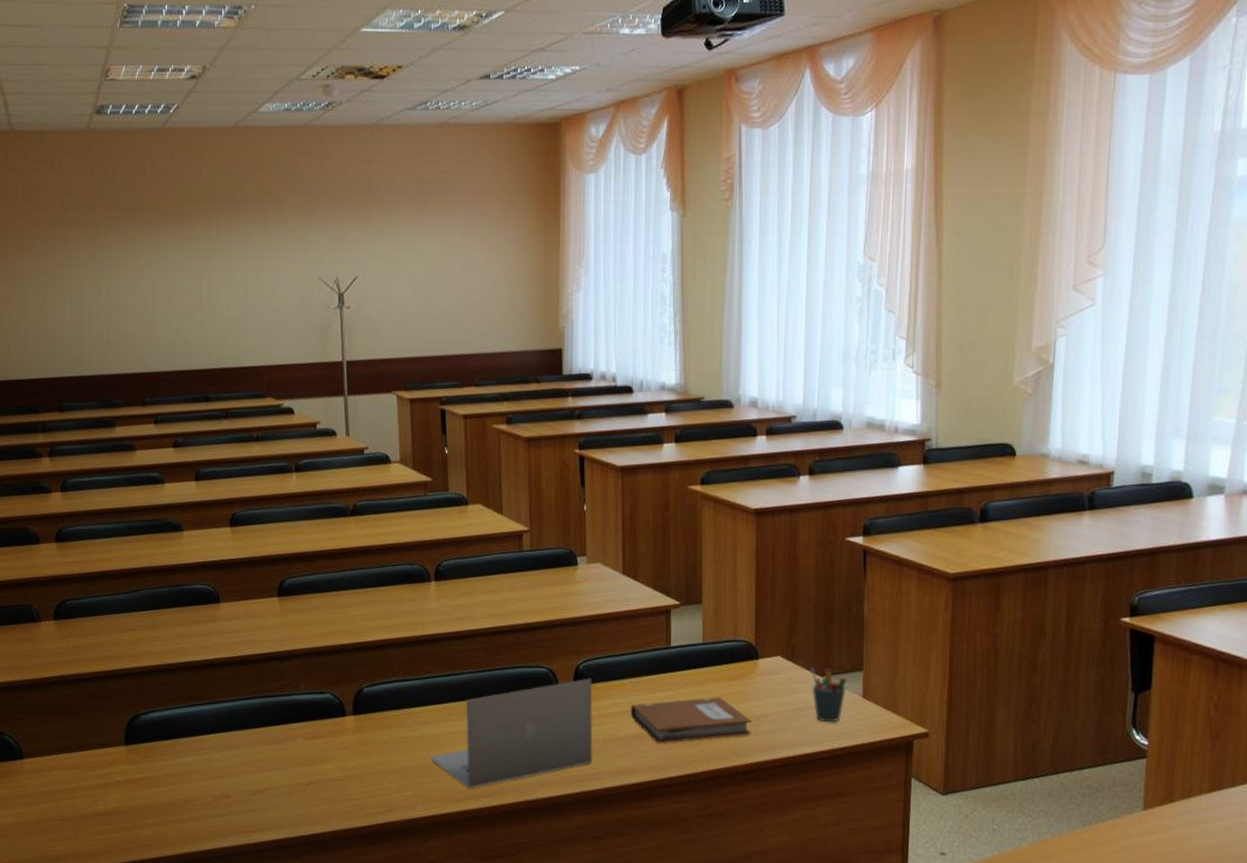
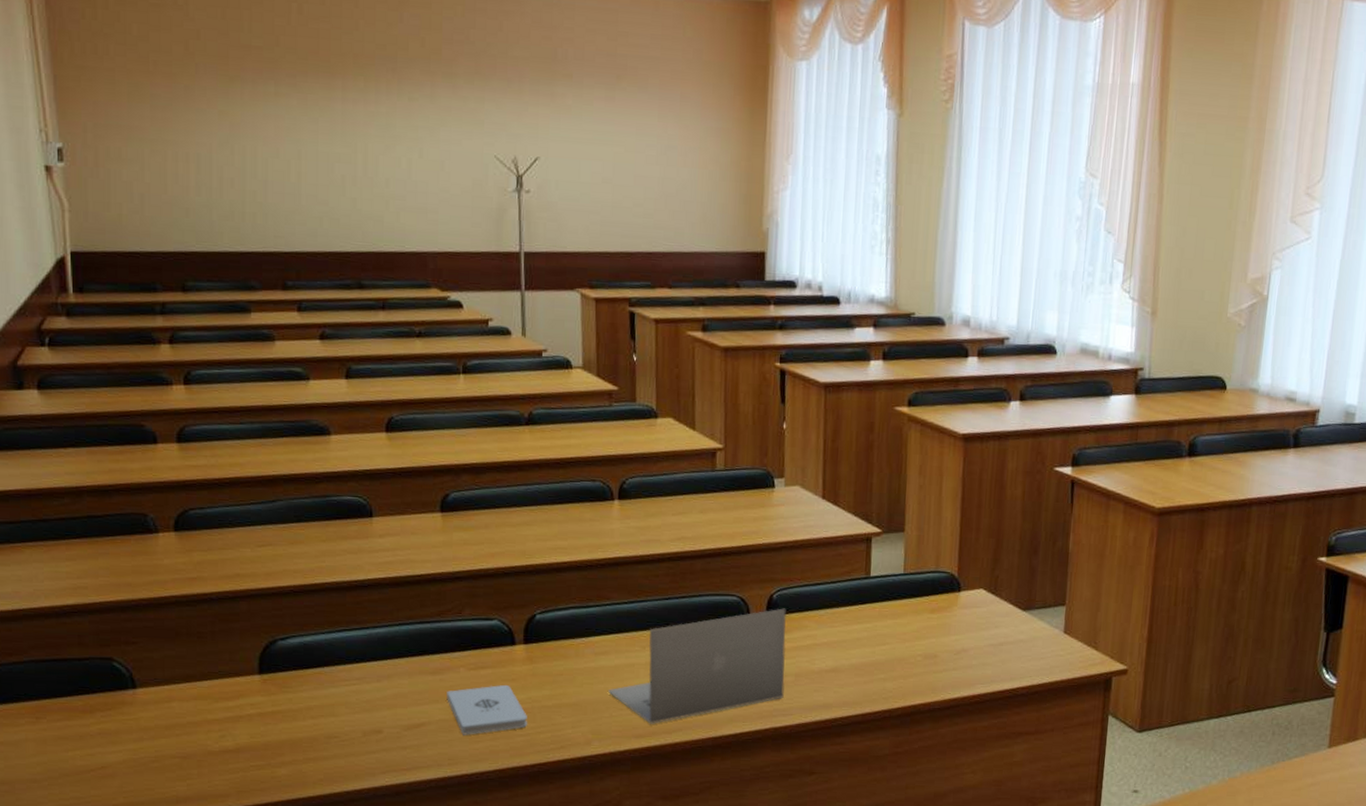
notepad: none [286,753,359,800] -> present [447,685,528,735]
notebook: present [630,697,752,744] -> none [825,630,951,678]
pen holder: present [811,668,847,723] -> none [1013,602,1049,658]

